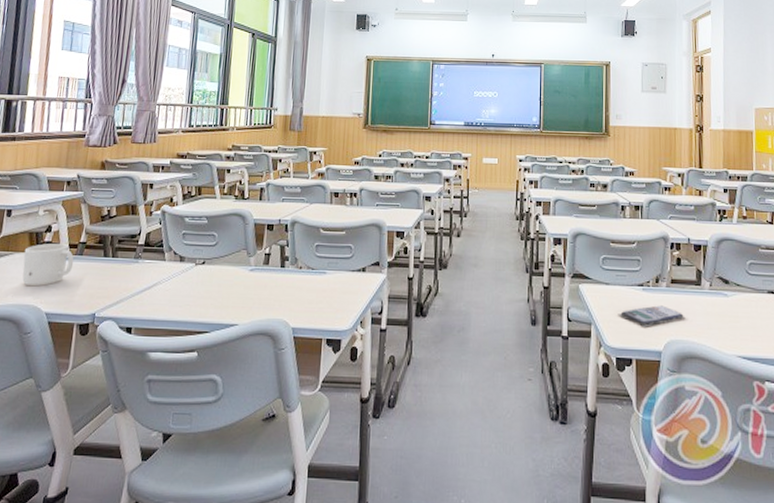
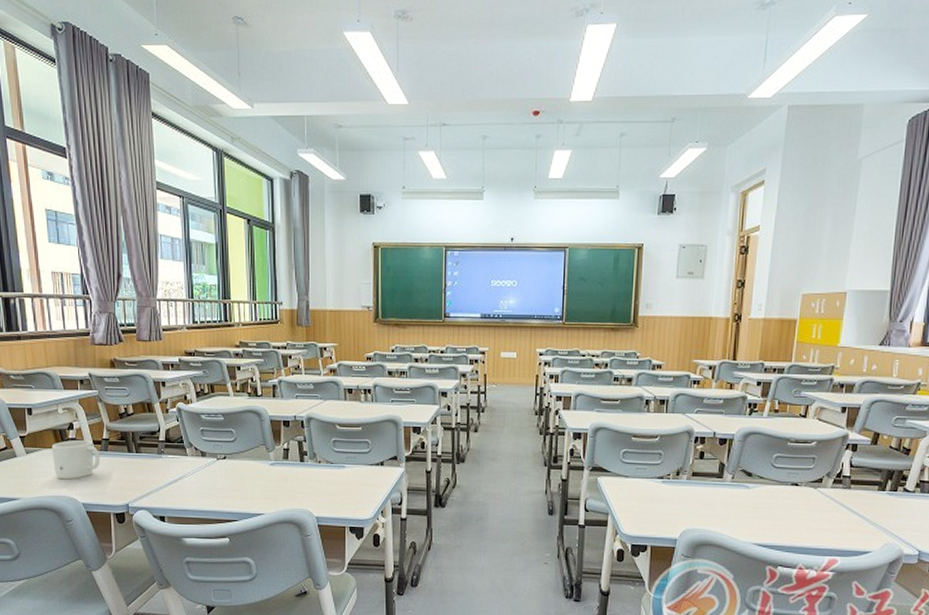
calculator: present [618,305,686,327] -> none [635,497,704,517]

